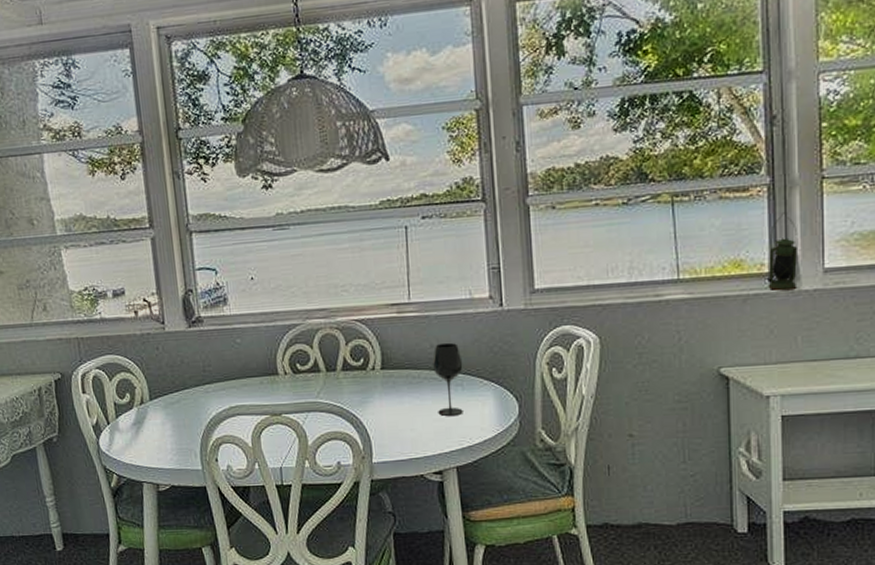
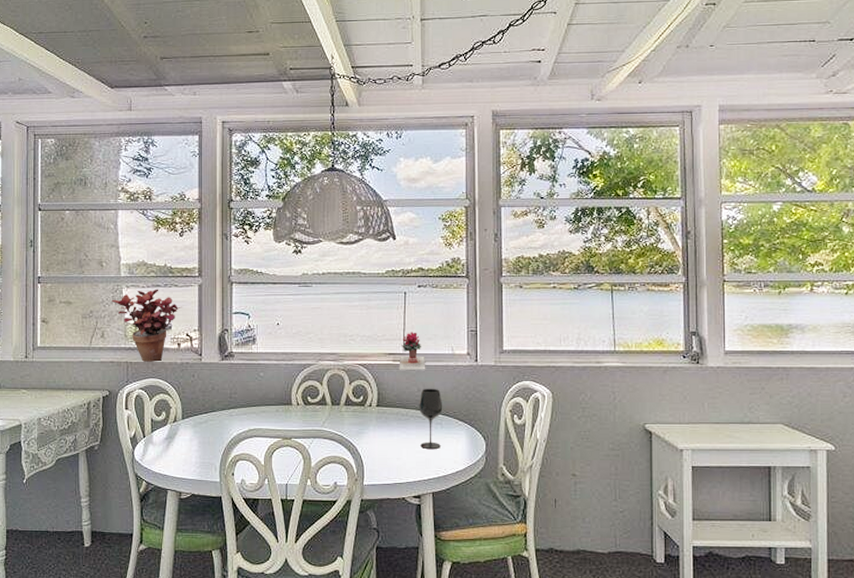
potted plant: none [50,247,134,337] -> present [112,289,182,363]
potted flower: none [404,275,439,325] -> present [399,332,426,371]
lantern: present [768,212,799,292] -> none [682,305,706,366]

